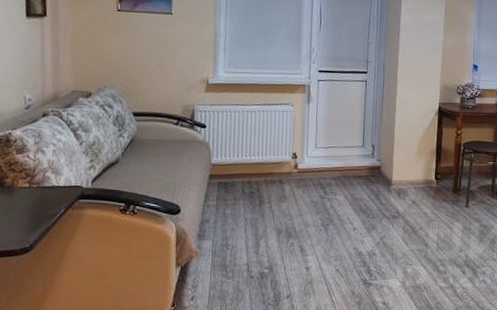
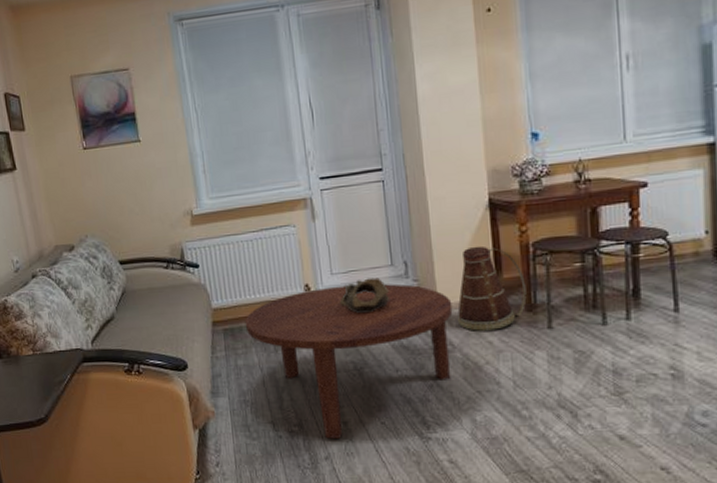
coffee table: none [237,157,403,281] -> present [244,283,453,439]
decorative bowl: none [318,154,358,182] -> present [339,277,391,314]
basket: none [404,140,455,204] -> present [457,245,527,331]

